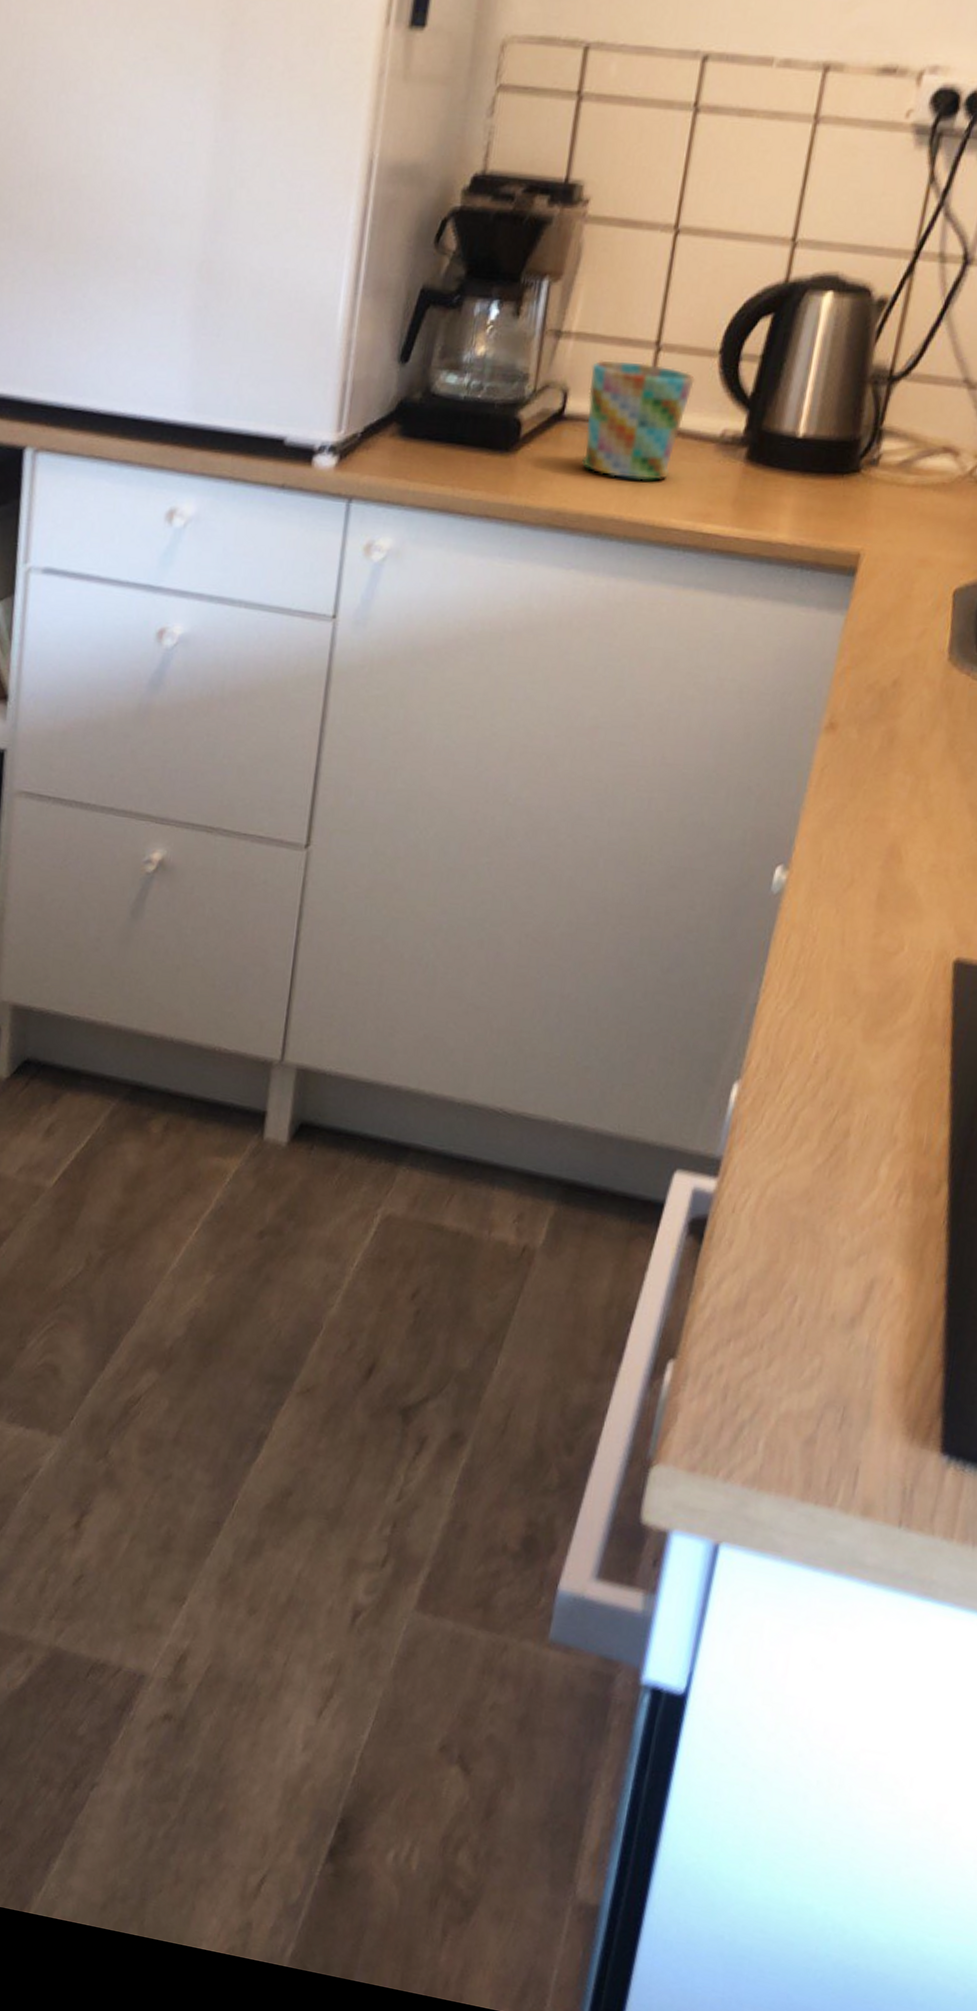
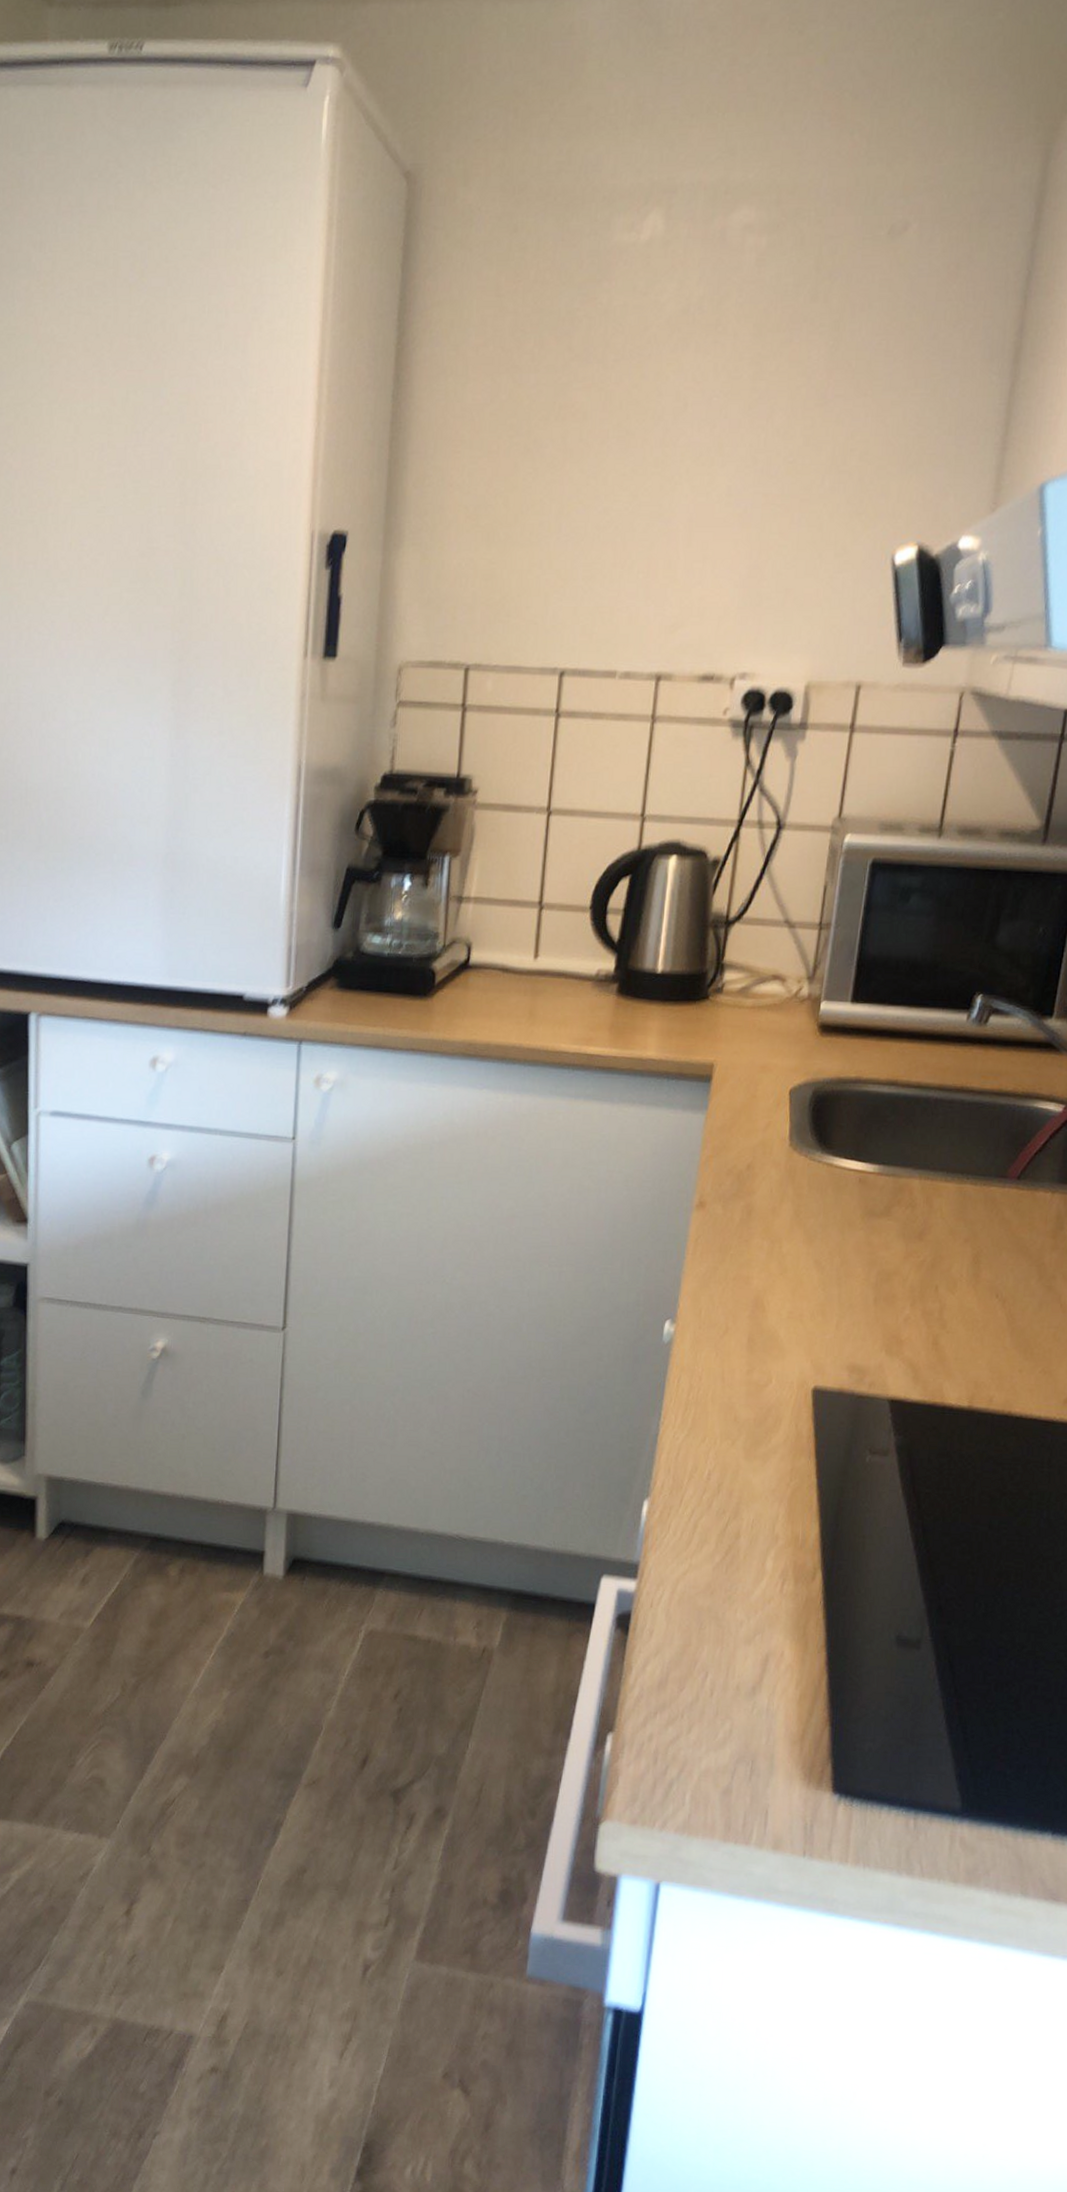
mug: present [581,360,695,481] -> none [485,918,572,1014]

